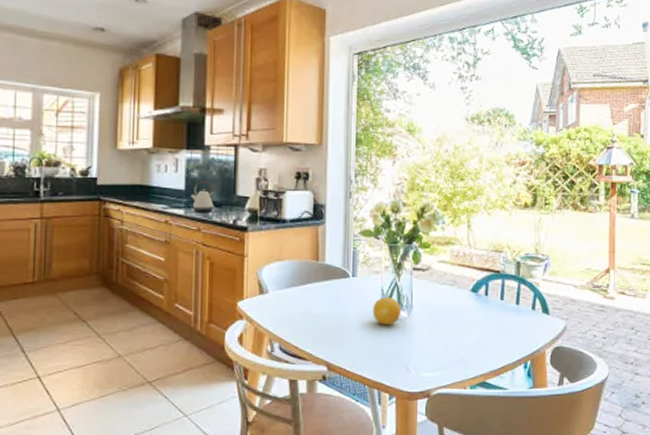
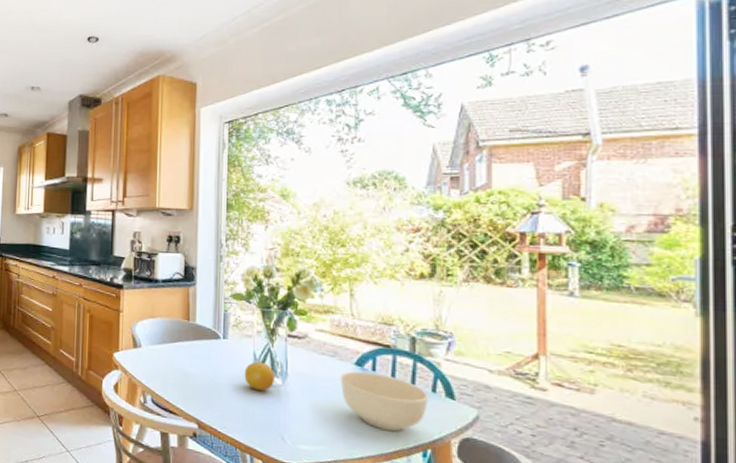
kettle: present [190,180,215,212] -> none [73,241,94,270]
bowl: none [458,297,529,349] -> present [340,371,428,432]

